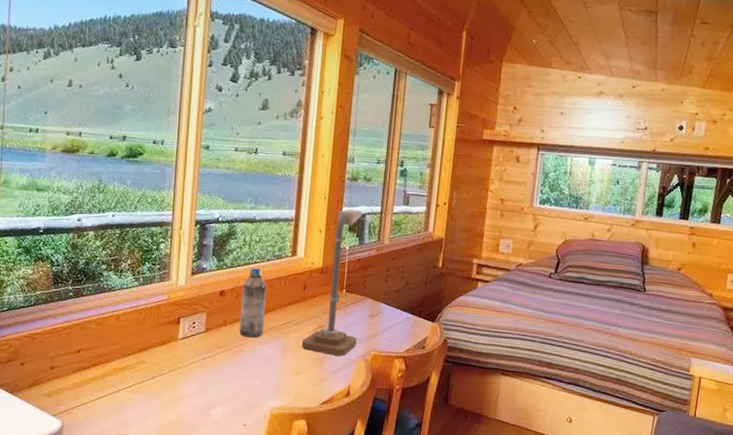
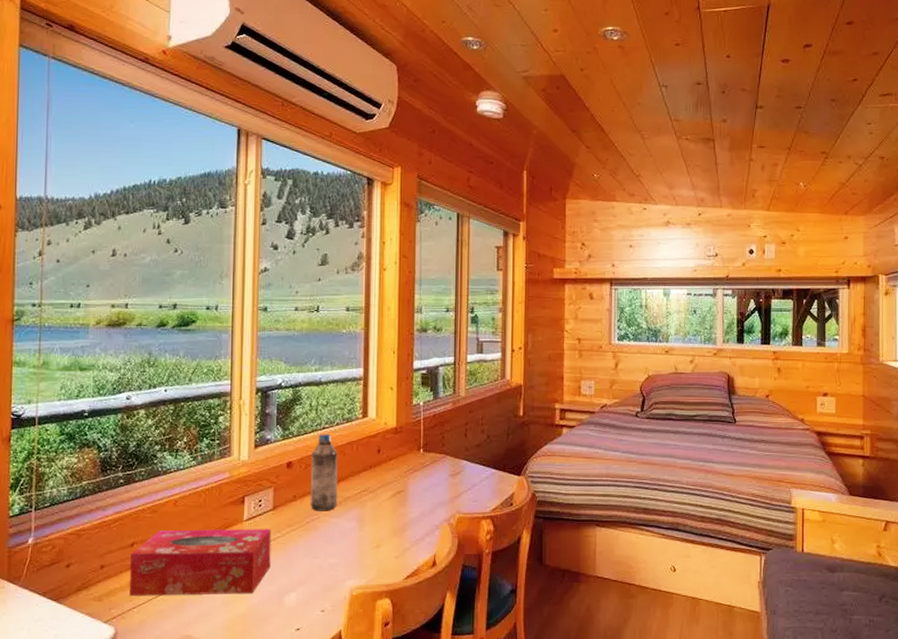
tissue box: none [75,341,203,404] -> present [130,529,272,596]
desk lamp: present [301,209,362,356] -> none [379,363,440,522]

